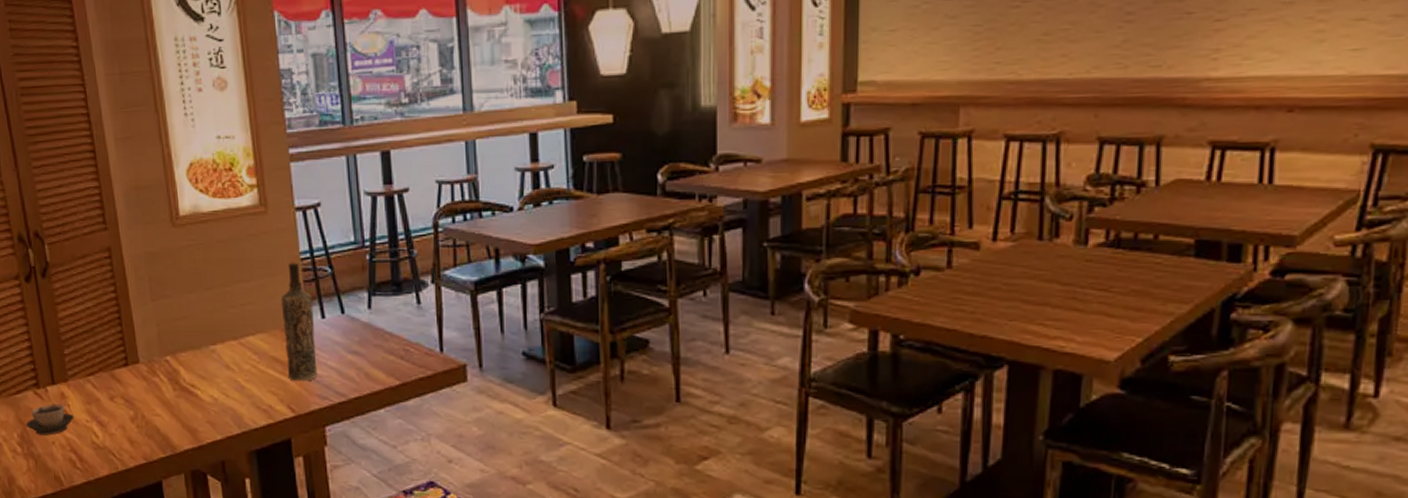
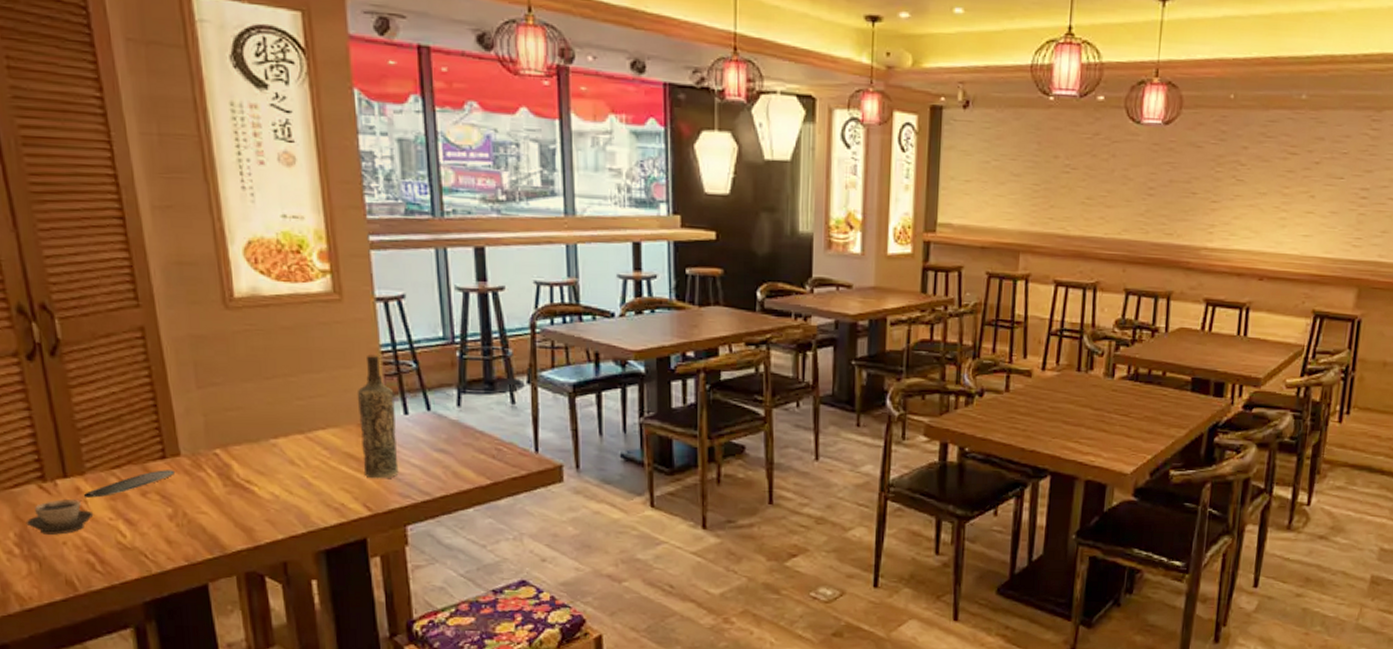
oval tray: none [66,376,135,402] -> present [83,470,174,498]

